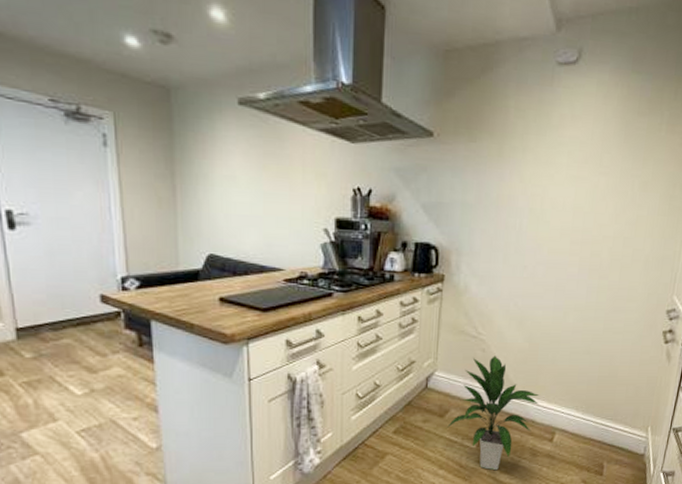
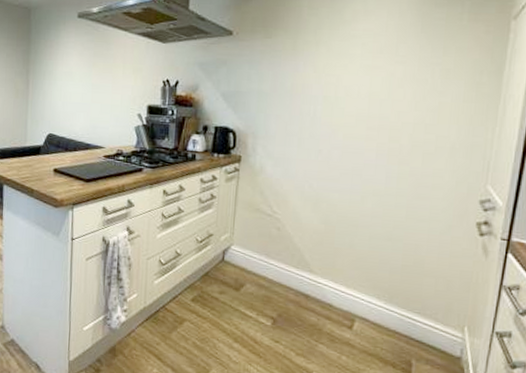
indoor plant: present [446,356,540,471] -> none [241,235,337,352]

